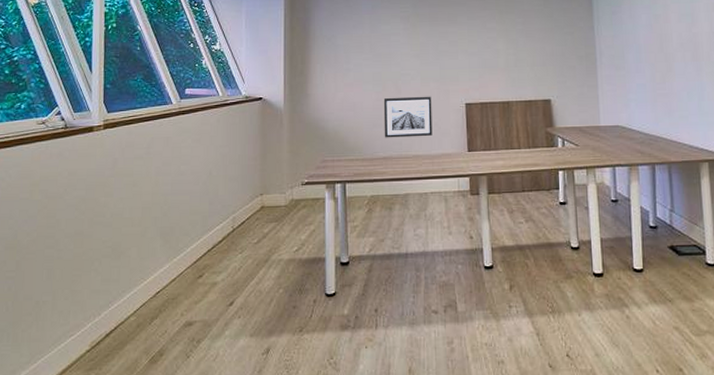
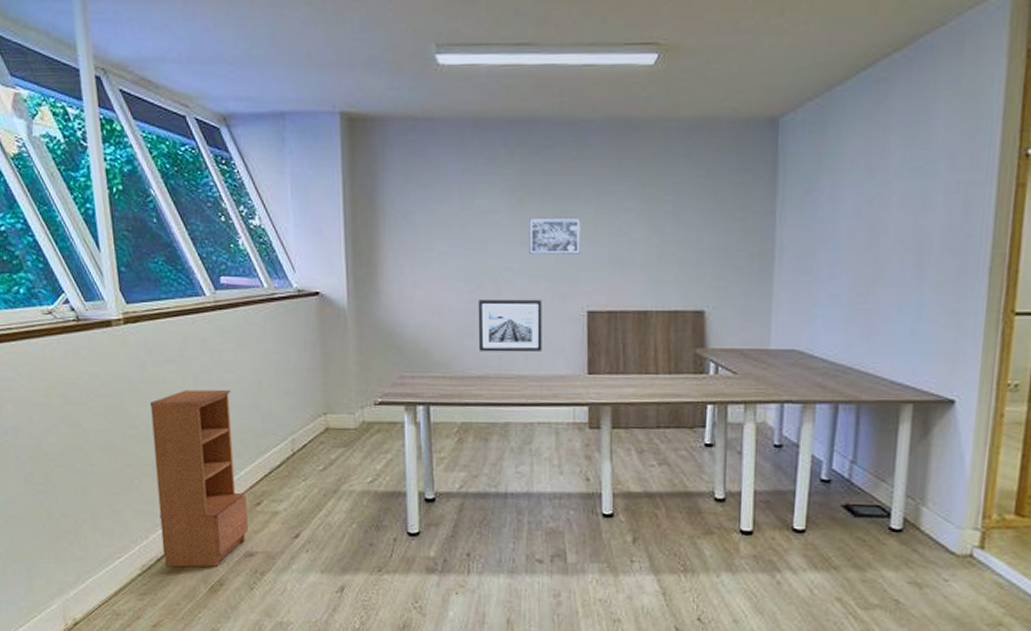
bookcase: none [112,178,190,341] -> present [150,389,248,568]
wall art: none [421,37,459,63] -> present [529,219,581,254]

